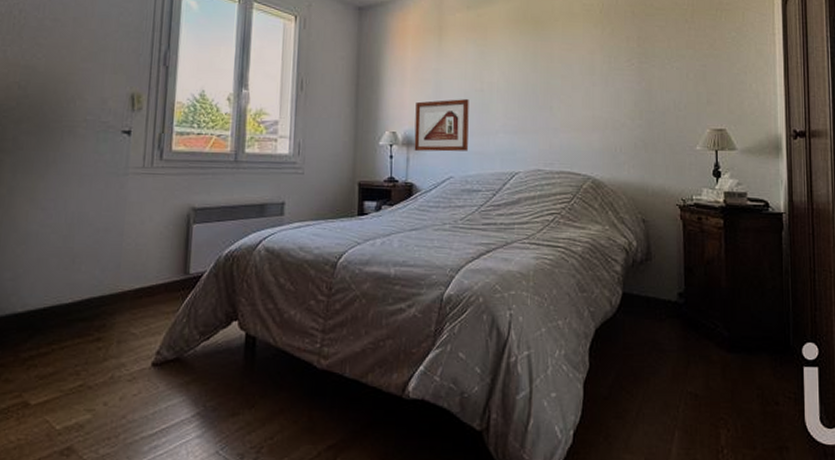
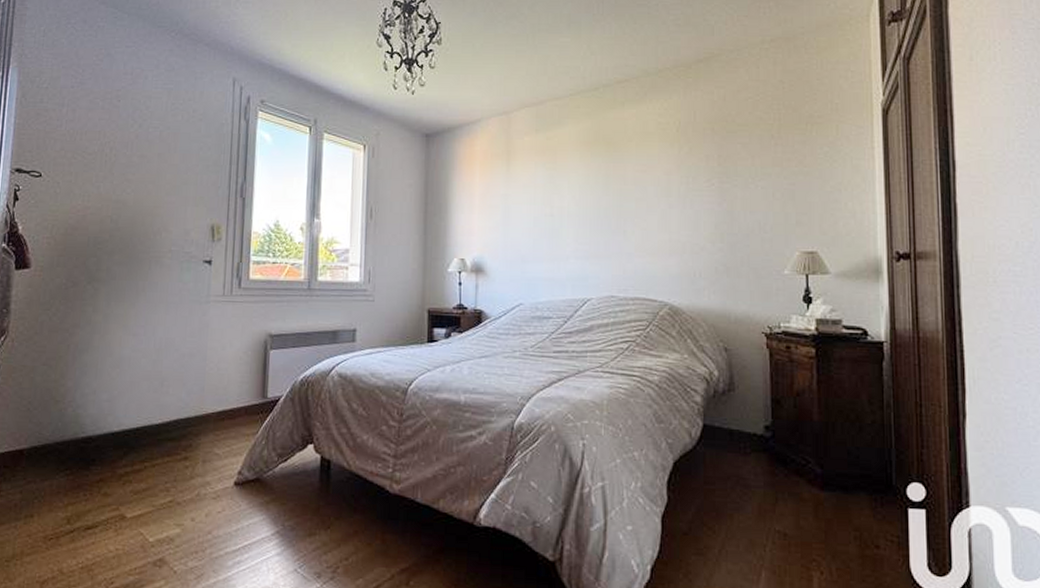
picture frame: present [414,99,469,152] -> none [483,224,539,278]

